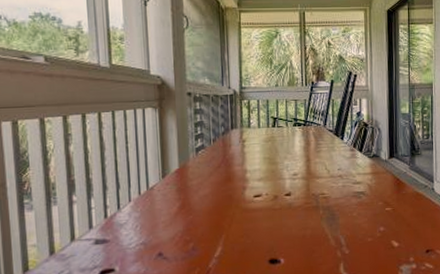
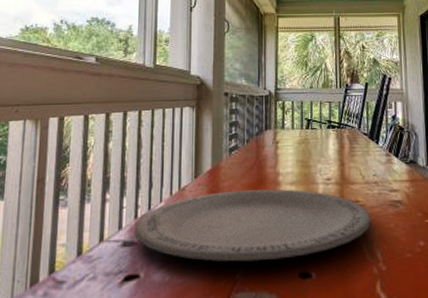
plate: none [105,185,336,254] -> present [134,189,371,262]

